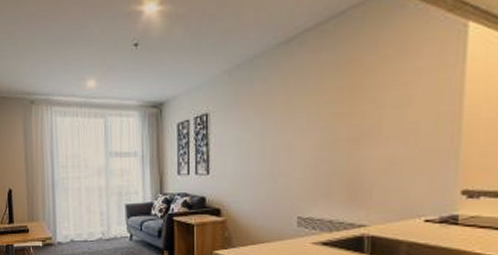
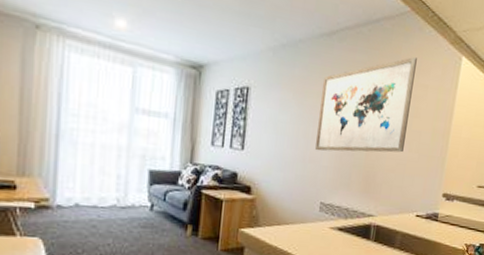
wall art: none [285,38,402,164] -> present [315,56,417,153]

